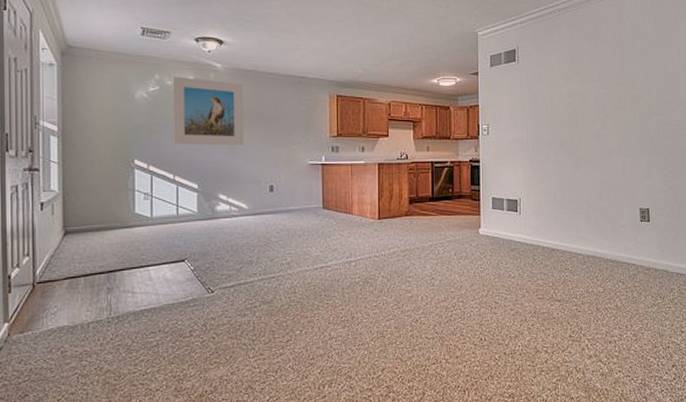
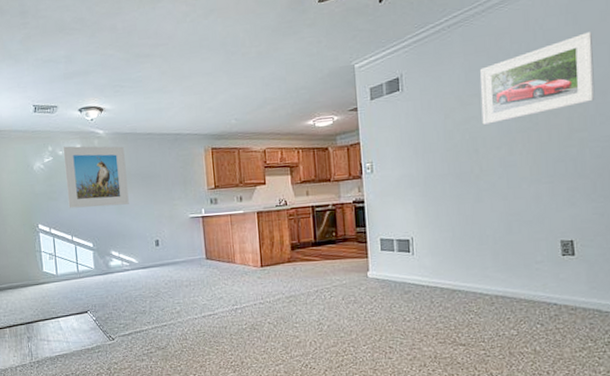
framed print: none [582,32,668,100] -> present [480,32,595,125]

